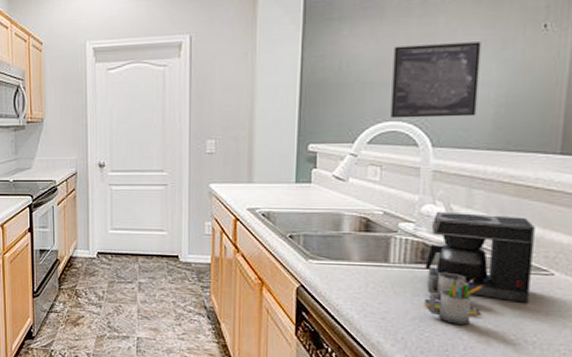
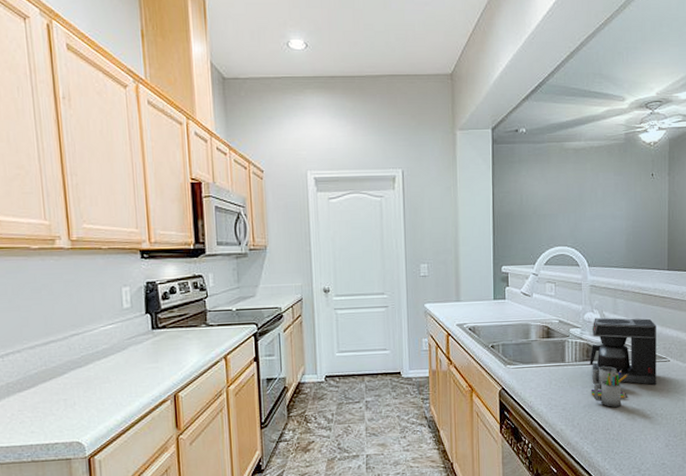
wall art: present [390,42,481,119] -> none [558,185,615,244]

